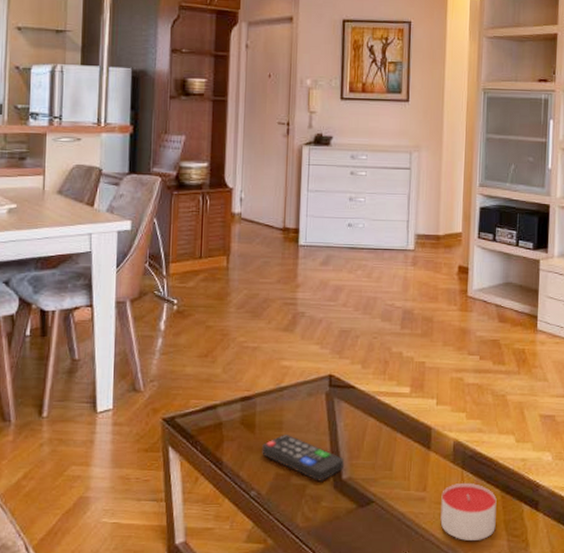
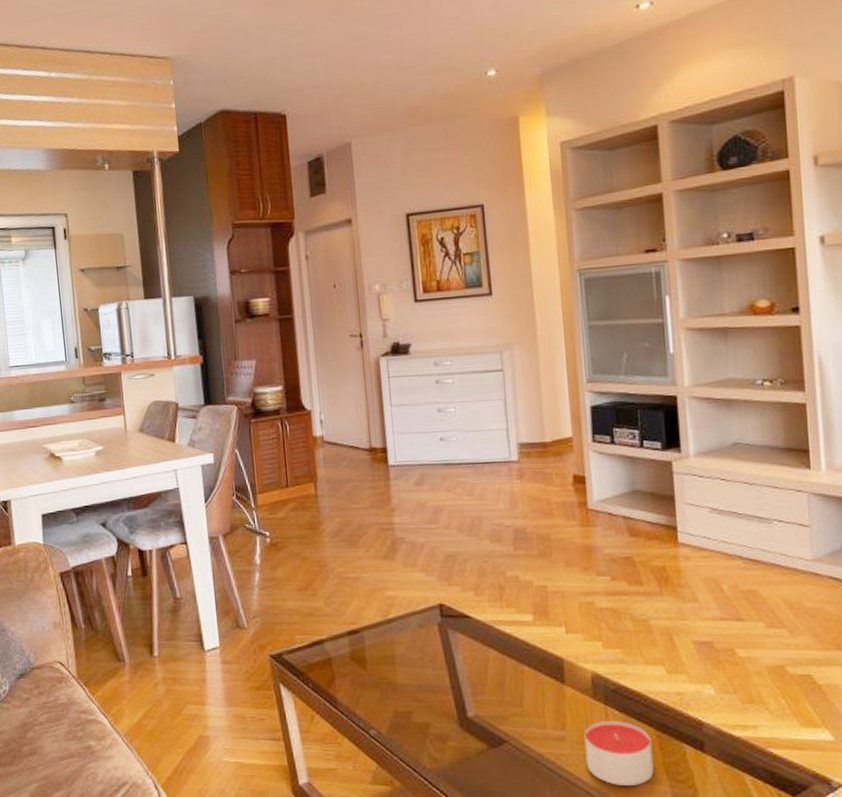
remote control: present [262,434,344,482] -> none [376,668,467,720]

